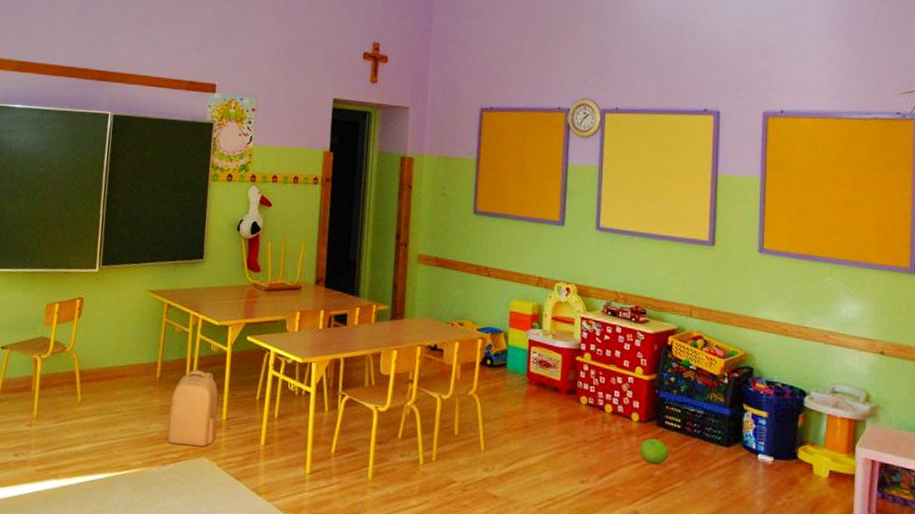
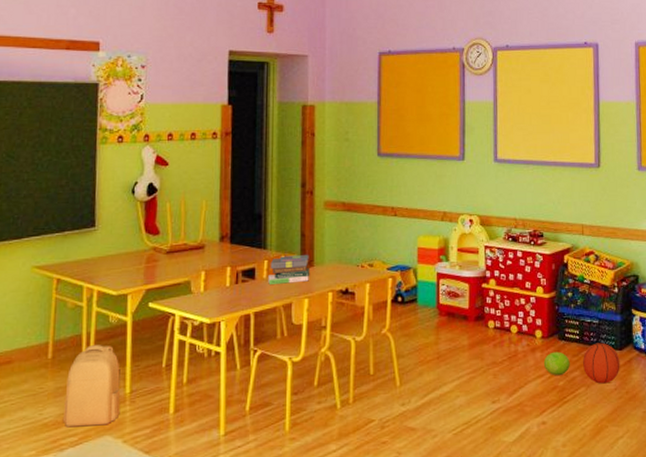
books: none [359,305,400,333] -> present [268,254,309,286]
basketball: none [684,435,726,481] -> present [583,342,620,384]

